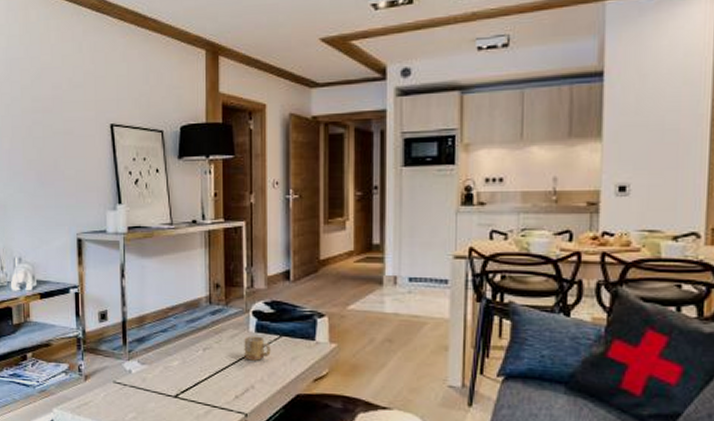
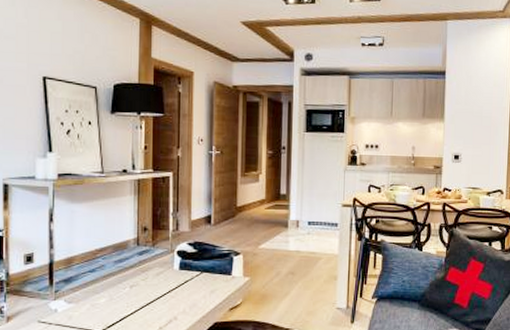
mug: present [244,336,271,361] -> none [168,273,193,295]

